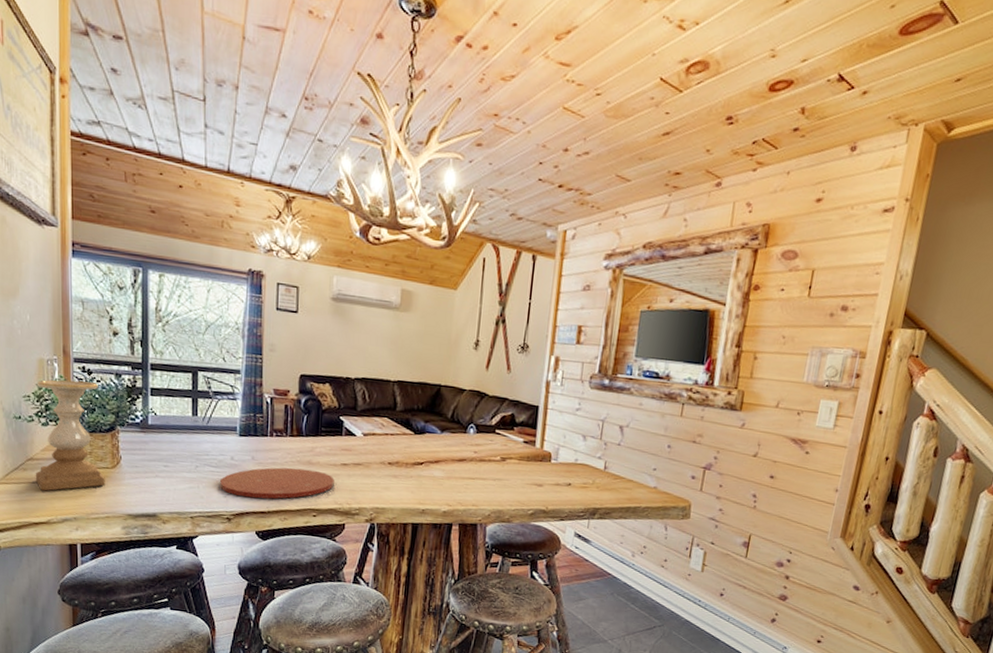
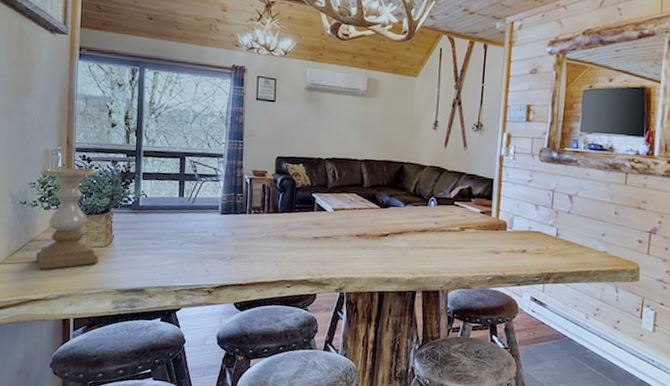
plate: present [220,467,334,499] -> none [202,242,307,272]

